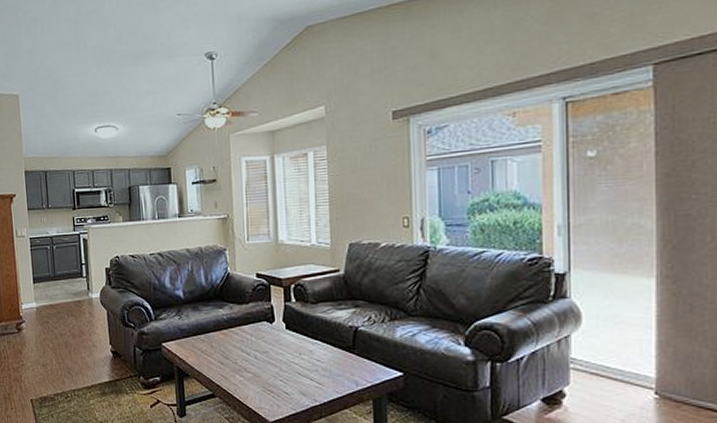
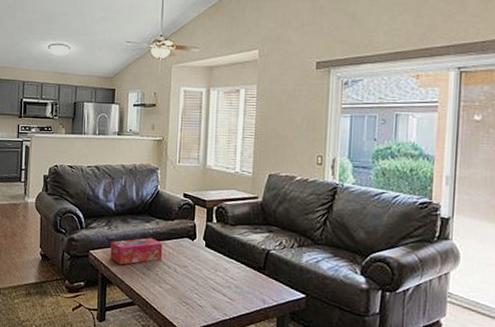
tissue box: none [183,324,241,356] -> present [110,237,163,265]

